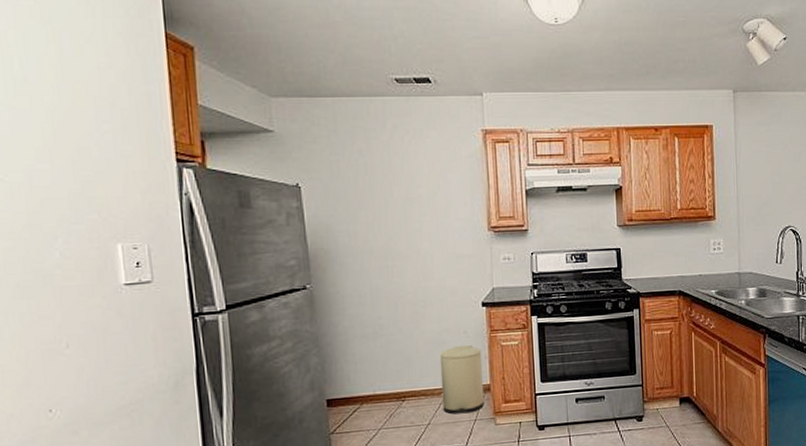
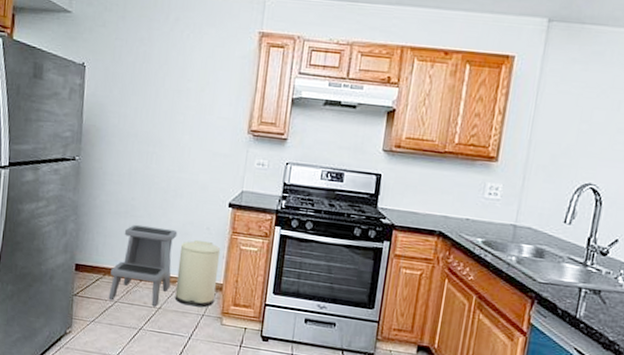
step stool: none [368,341,436,429] -> present [108,225,178,307]

